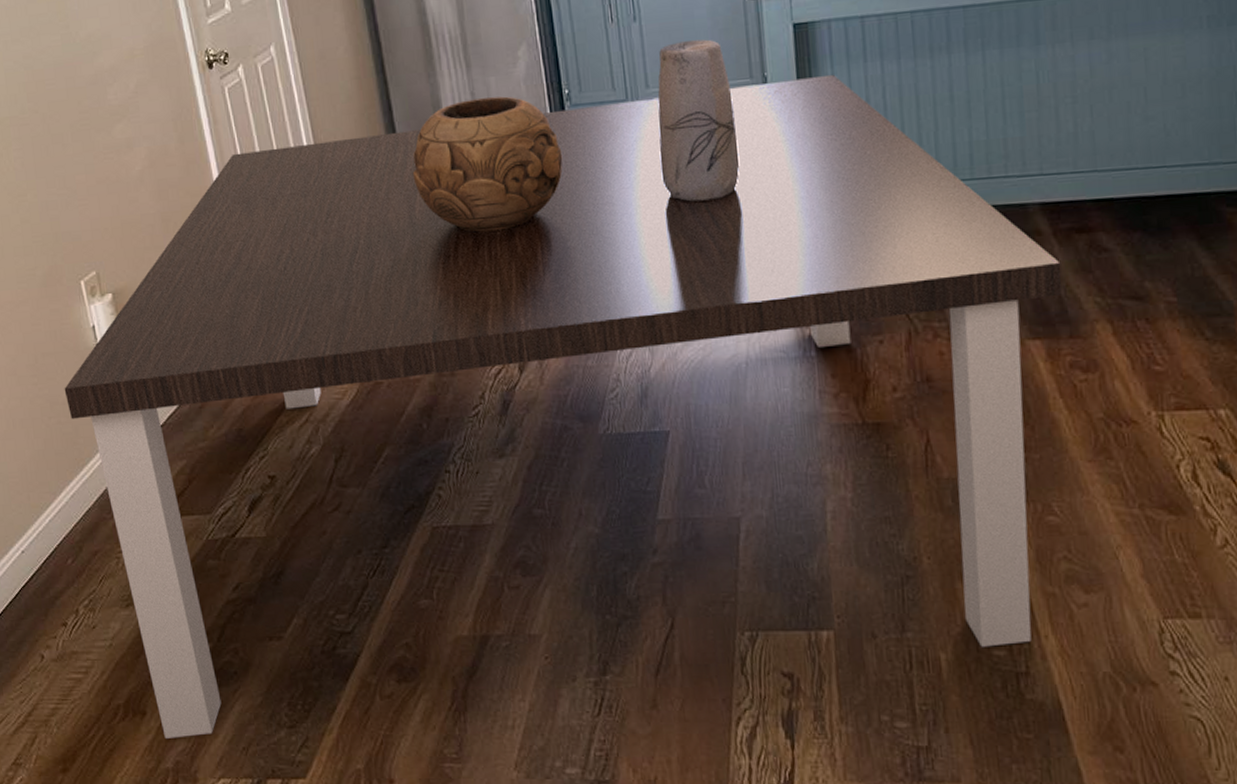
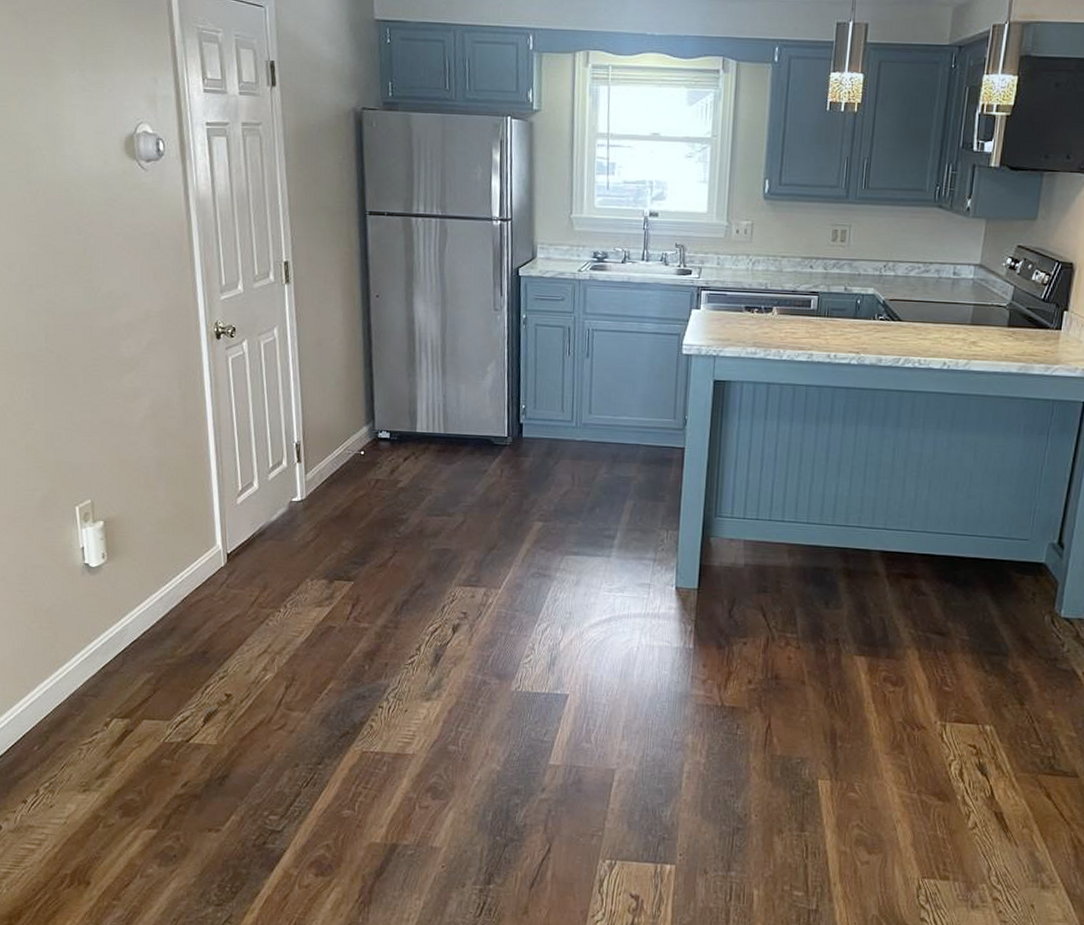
dining table: present [64,74,1062,738] -> none [49,416,889,907]
decorative bowl: present [412,96,563,233] -> none [384,401,513,514]
vase: present [657,39,740,202] -> none [591,380,658,513]

